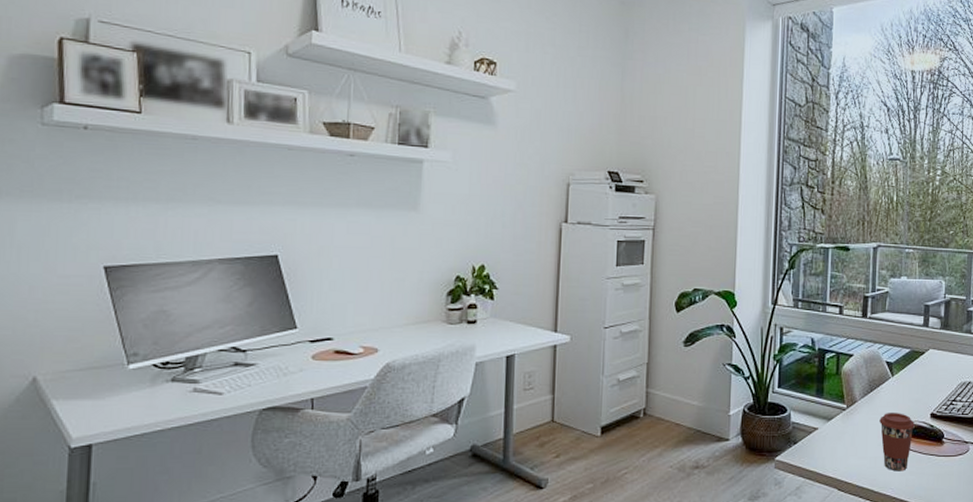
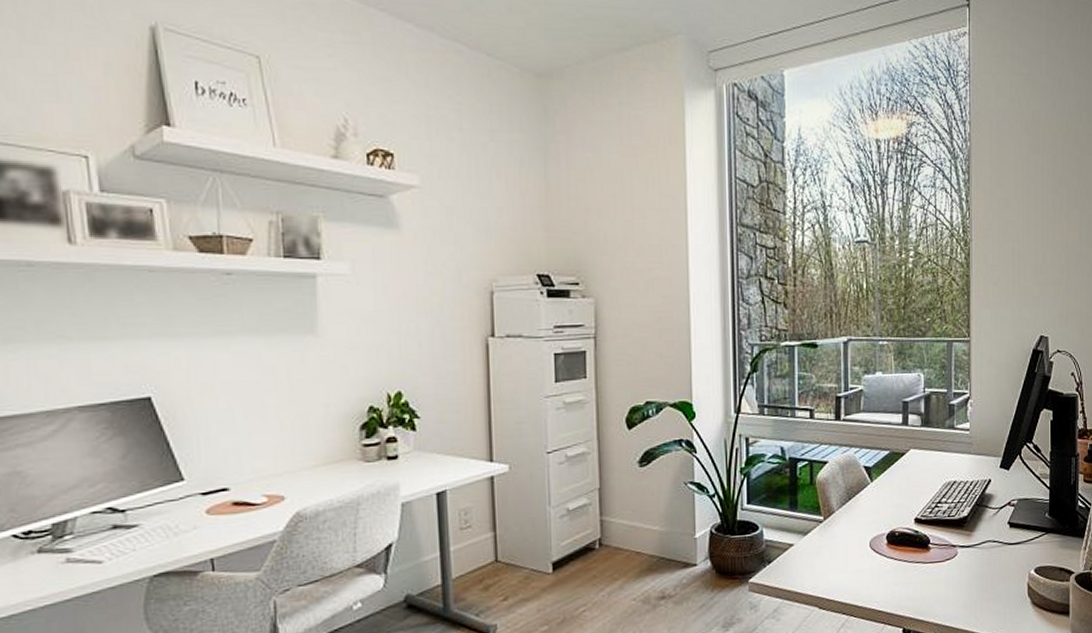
coffee cup: present [879,413,915,472] -> none [860,520,898,584]

